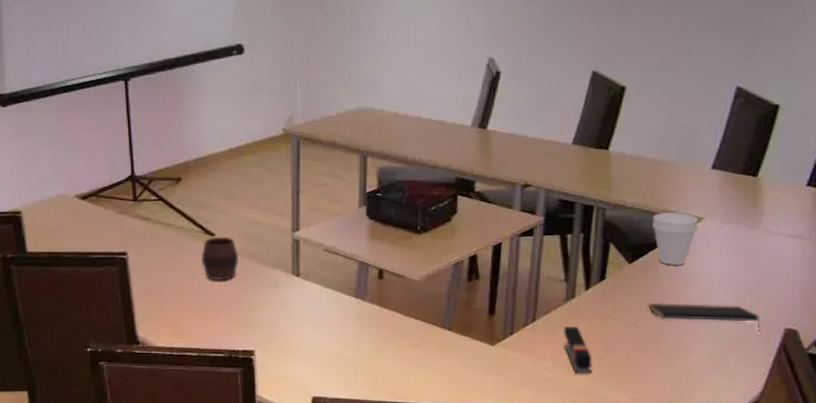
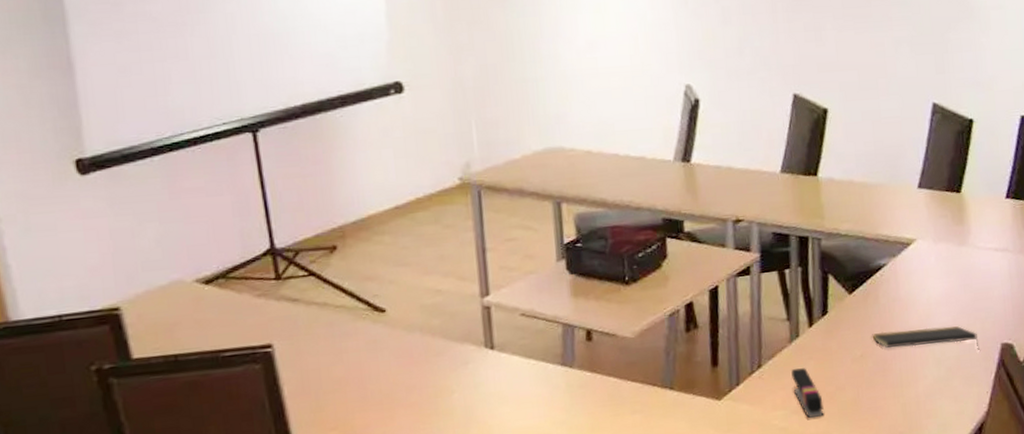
cup: present [202,237,239,281] -> none [370,311,418,366]
cup: present [653,213,698,265] -> none [867,236,911,292]

